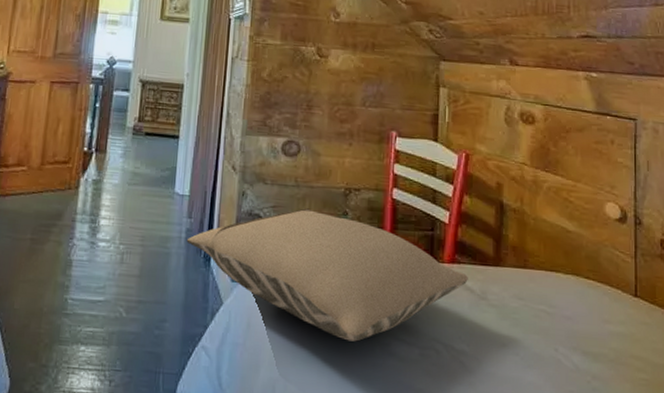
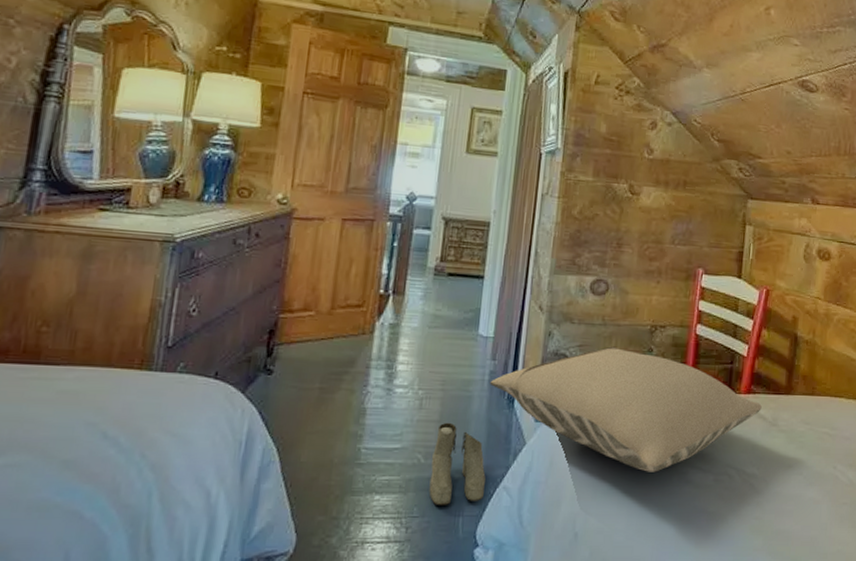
boots: none [130,277,184,361] -> present [429,422,486,505]

